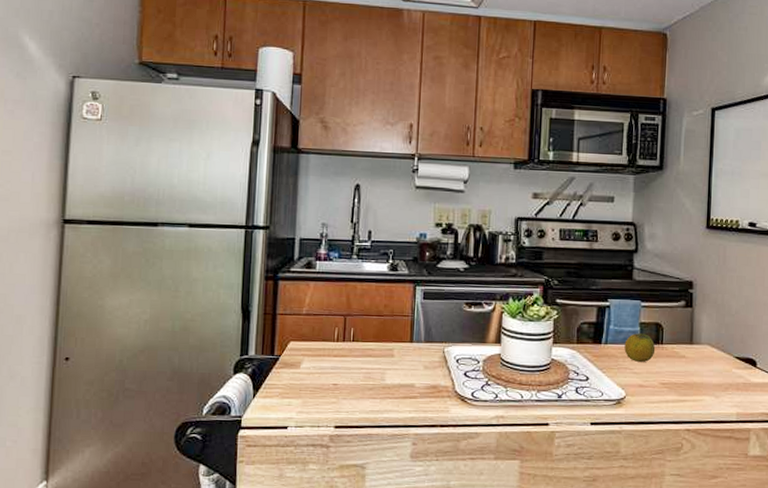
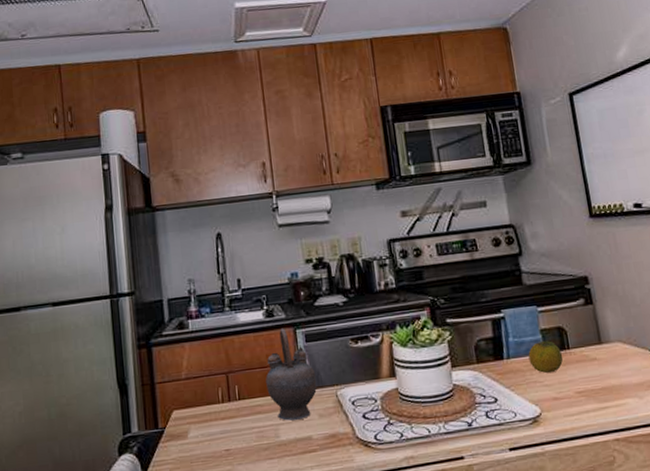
teapot: none [380,283,428,368] -> present [266,328,317,421]

